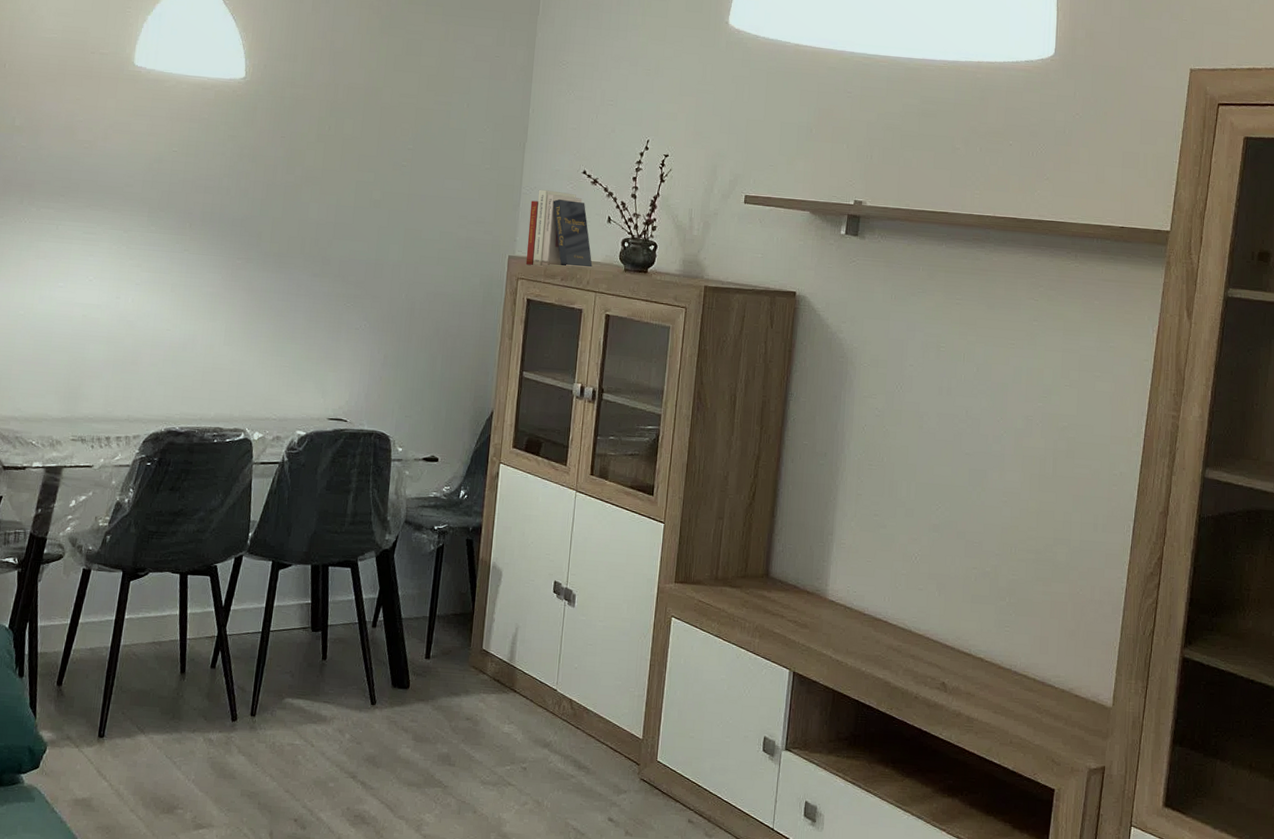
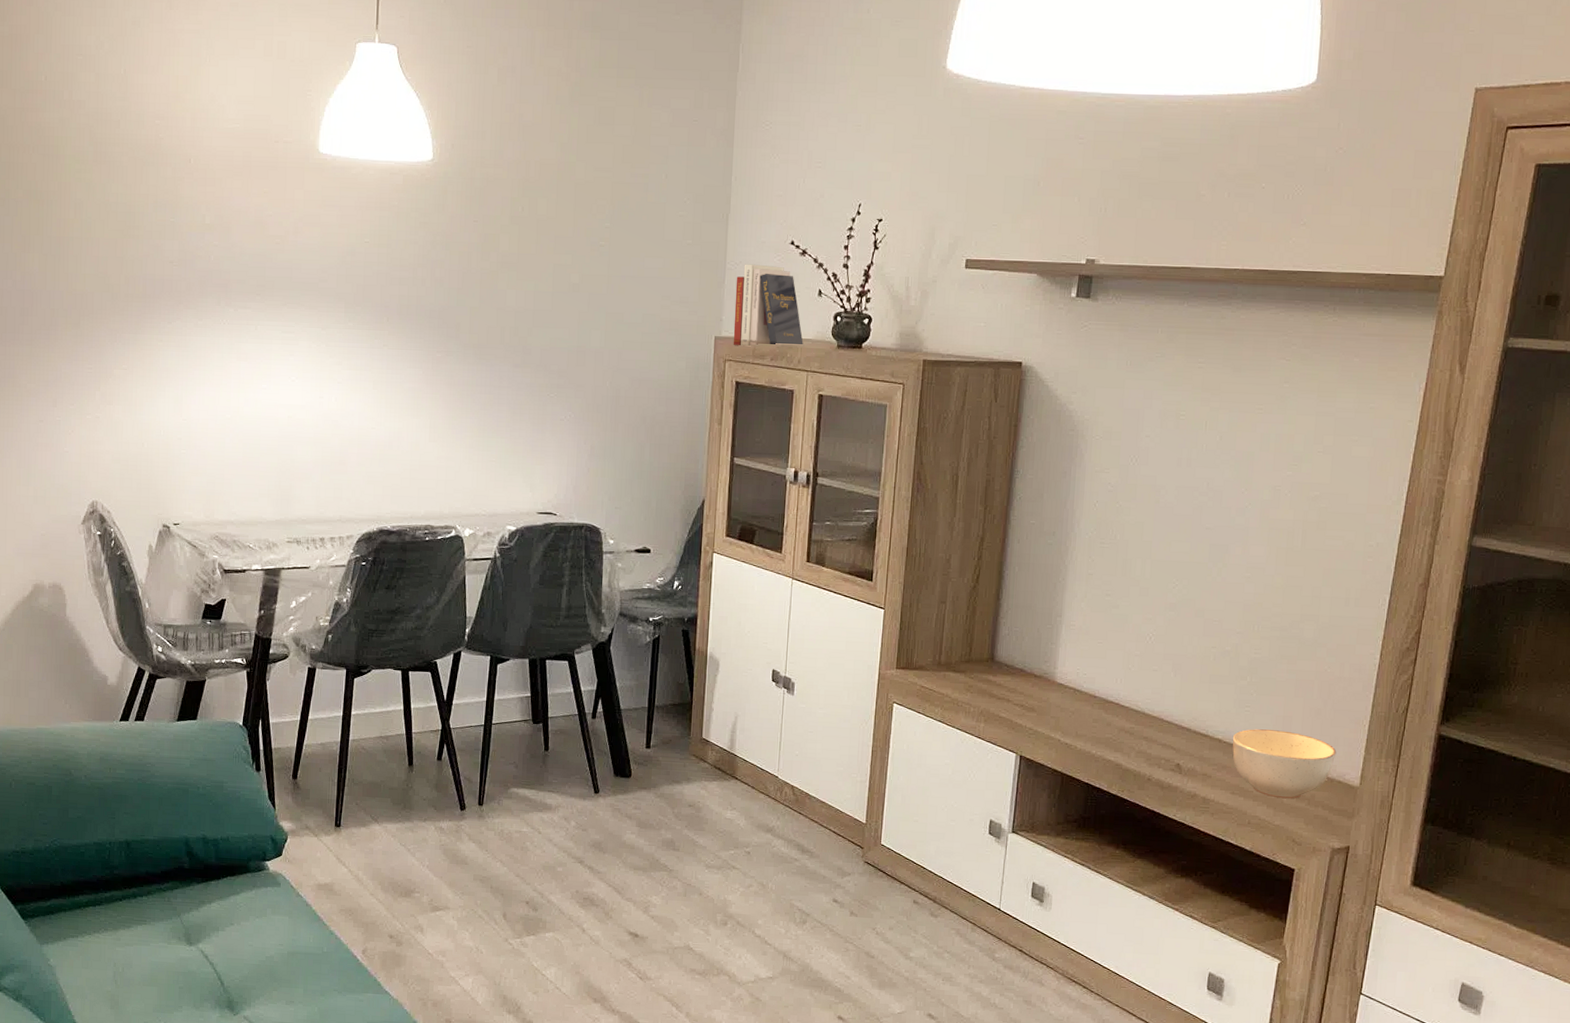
bowl: none [993,649,1090,719] -> present [1232,729,1337,799]

